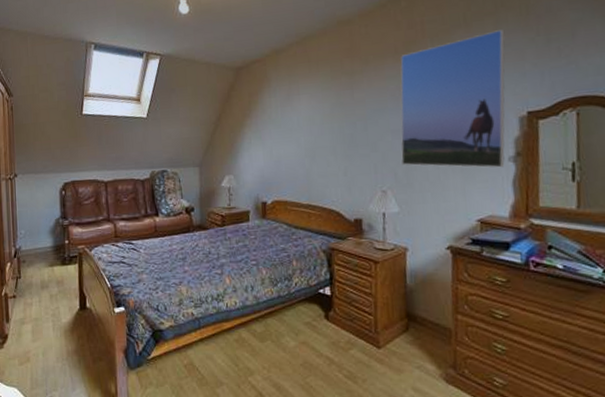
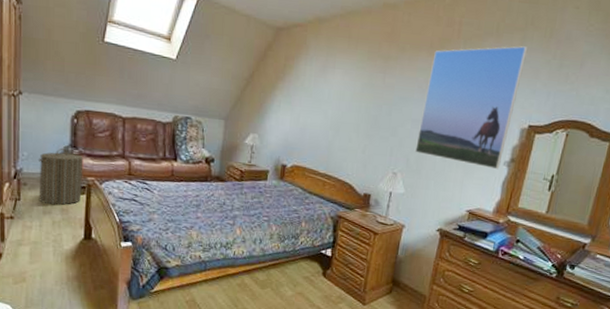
laundry hamper: none [33,220,74,279] -> present [38,148,84,205]

